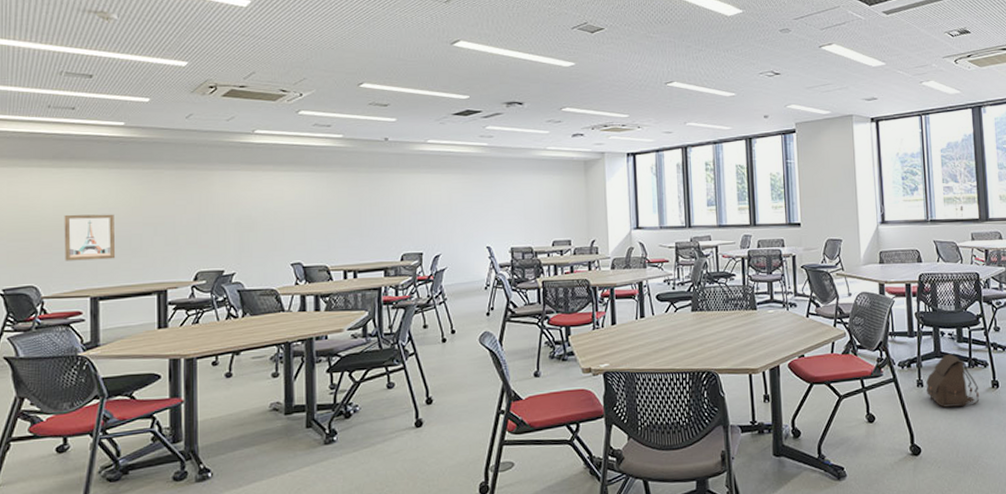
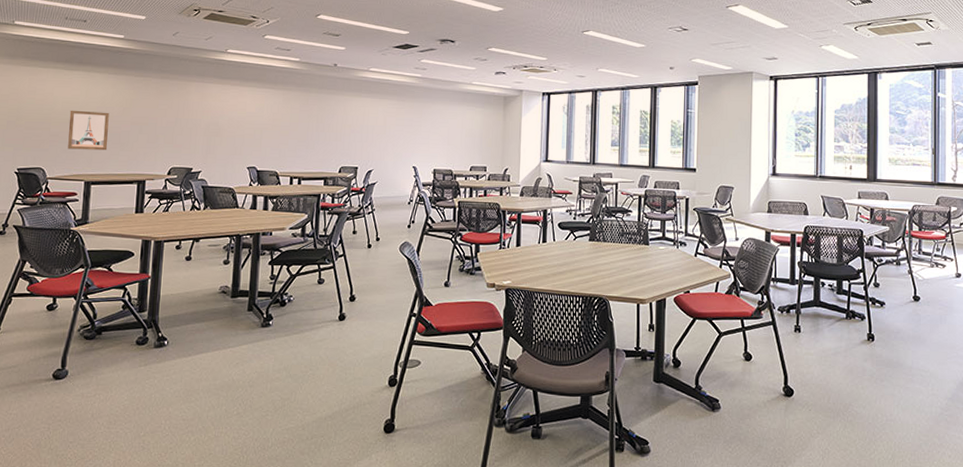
satchel: present [926,354,980,407] -> none [803,304,855,355]

